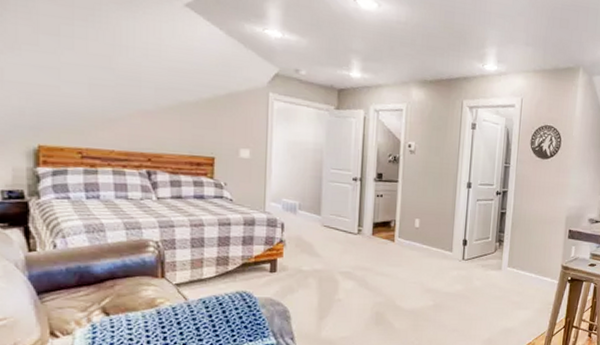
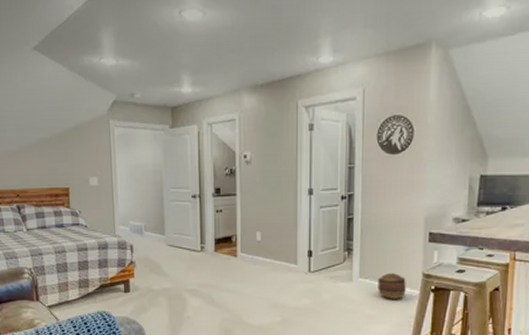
basket: none [523,264,548,288] -> present [378,273,406,299]

